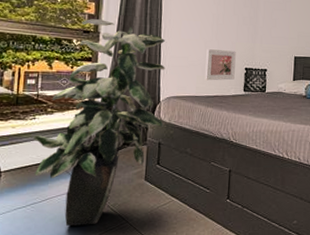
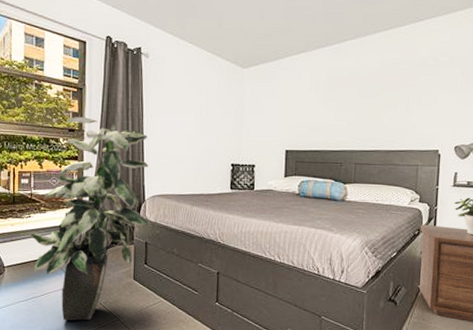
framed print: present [205,49,236,81] -> none [189,144,221,178]

